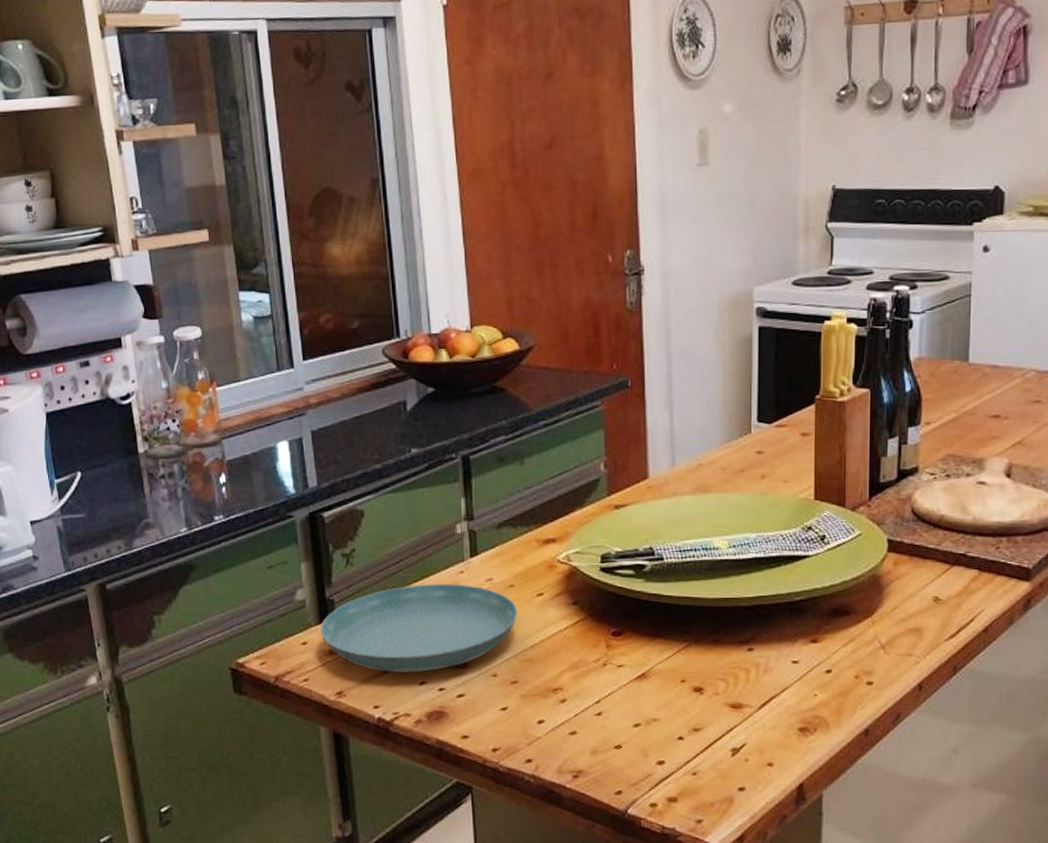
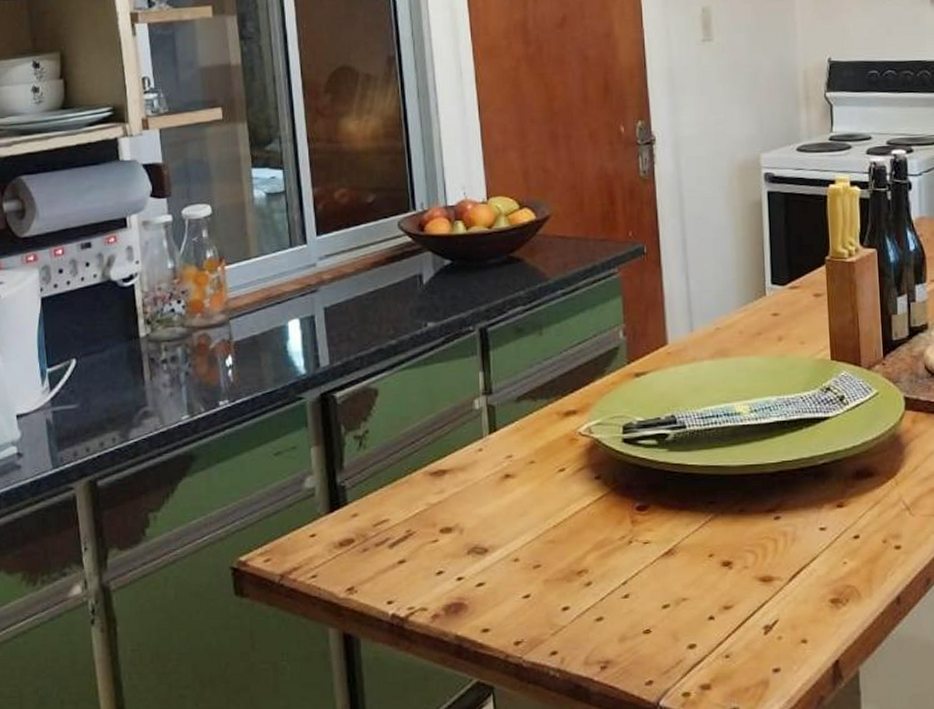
saucer: present [320,583,518,673] -> none [330,462,540,563]

